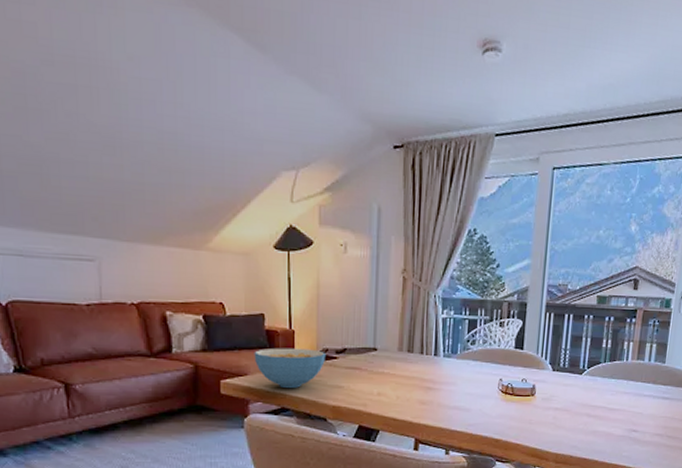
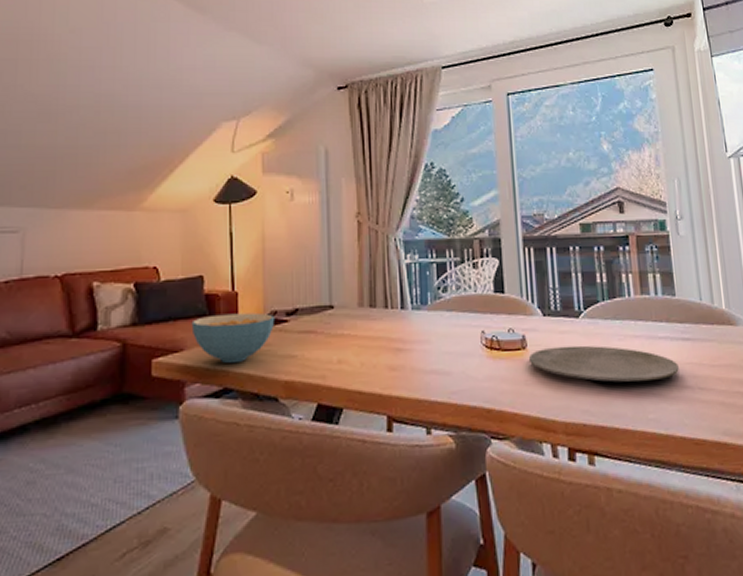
plate: none [535,396,655,427] -> present [528,345,679,382]

